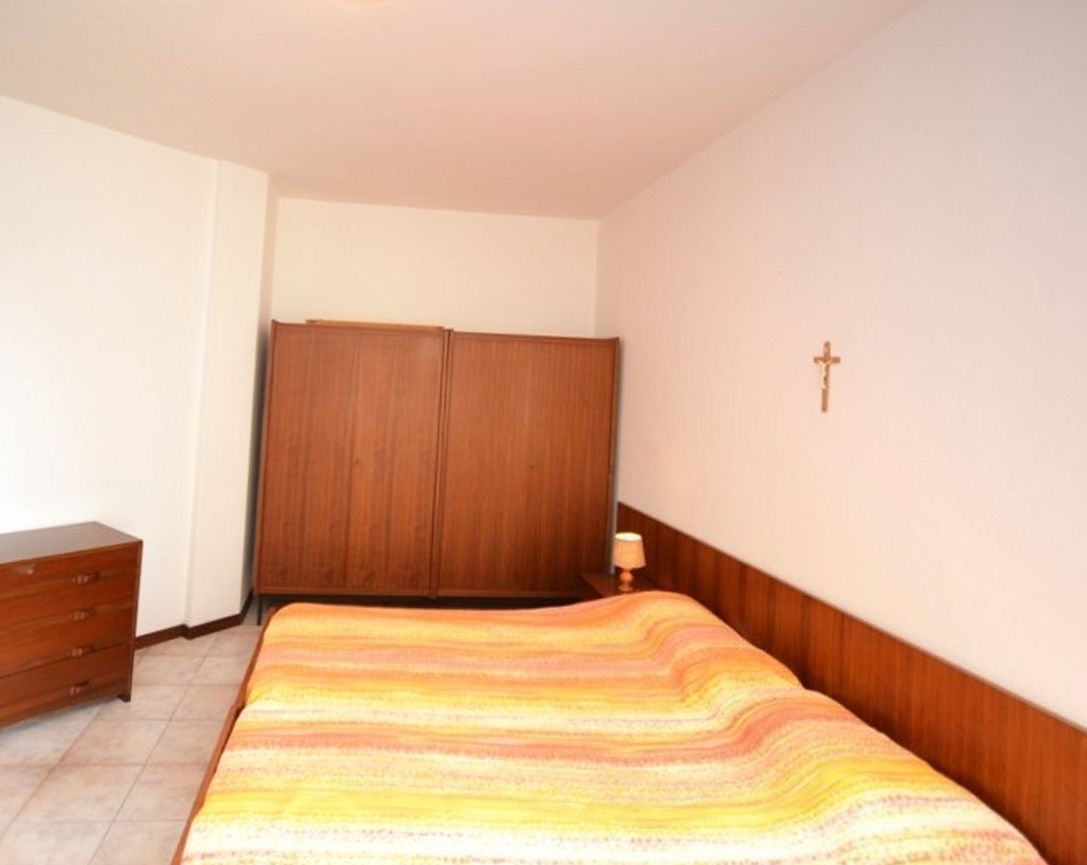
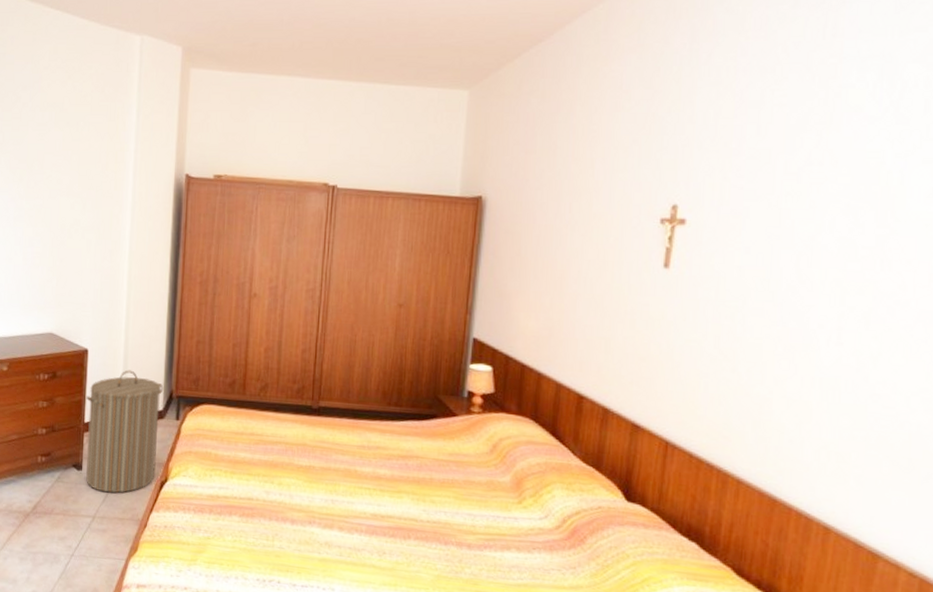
laundry hamper: none [135,564,242,730] -> present [86,370,164,494]

